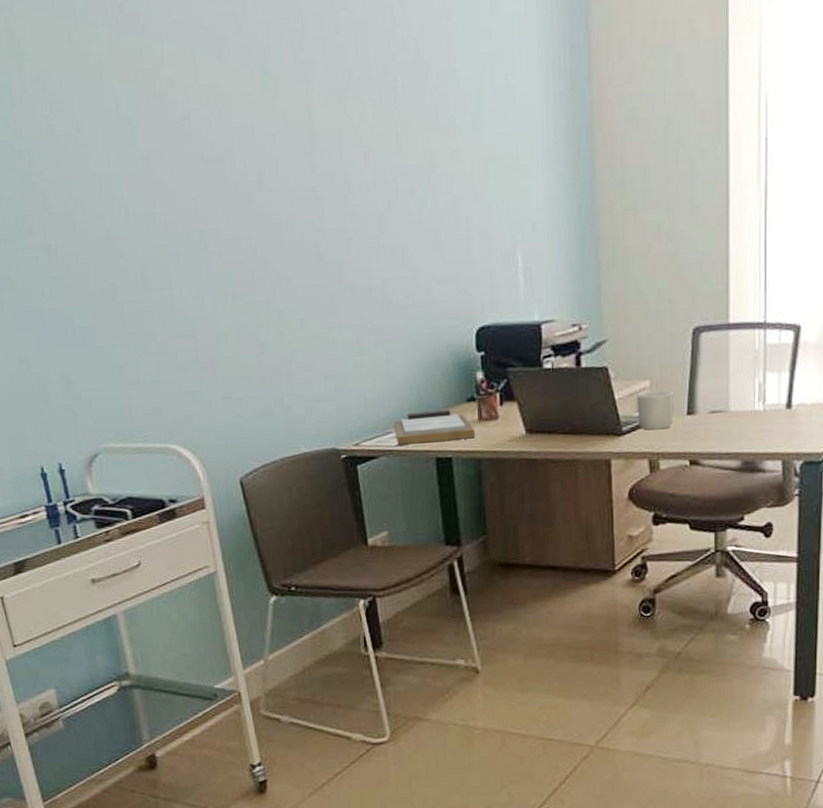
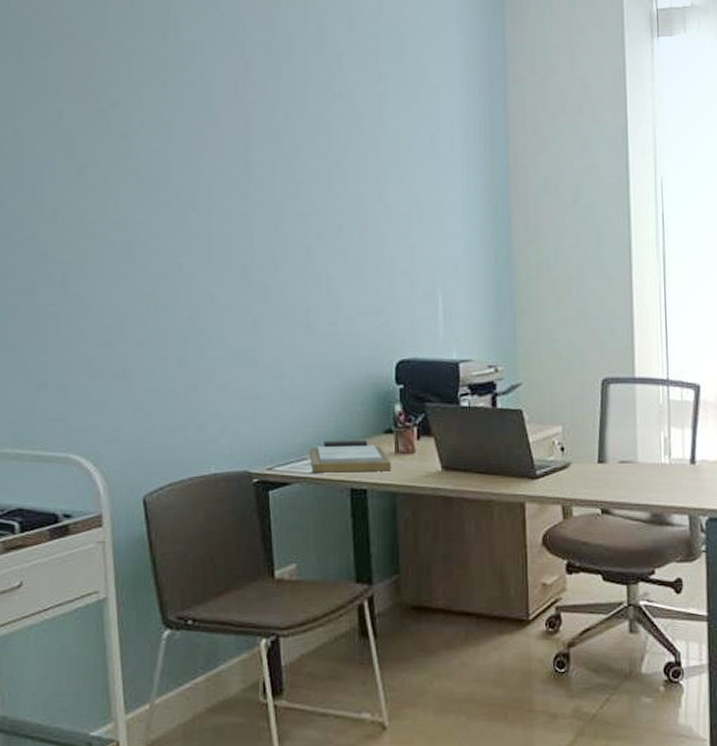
mug: present [637,390,674,430] -> none [550,437,585,476]

